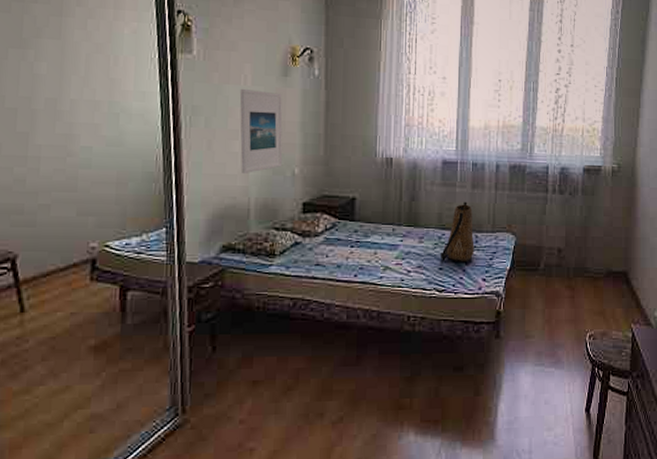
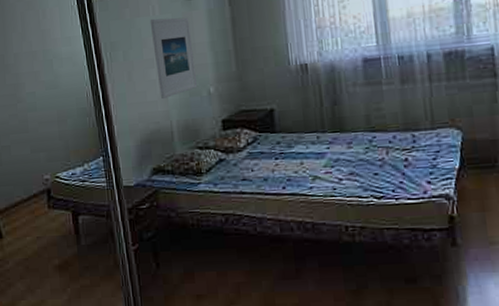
tote bag: present [441,201,475,262] -> none [374,99,413,165]

